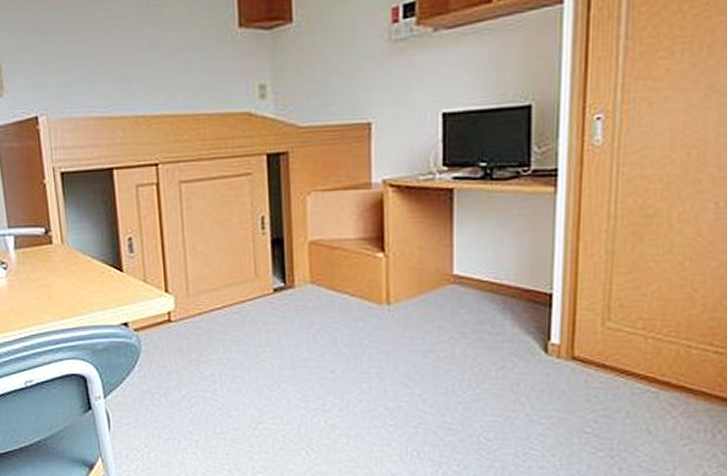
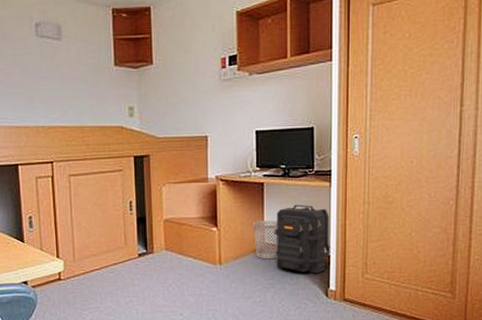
wastebasket: none [437,242,473,298] -> present [253,220,278,260]
backpack: none [468,219,555,320] -> present [274,204,331,274]

